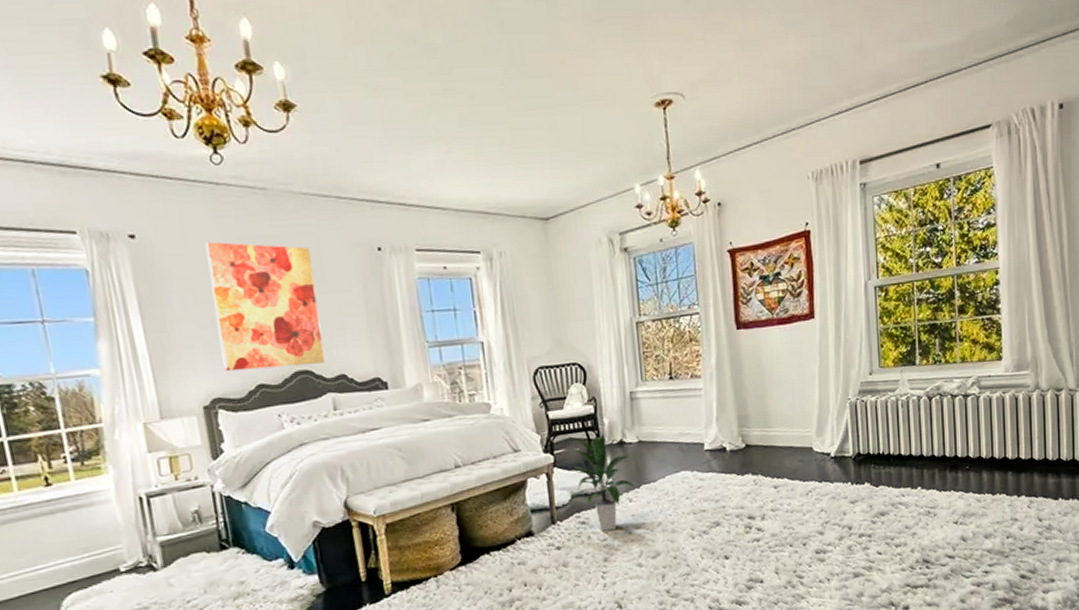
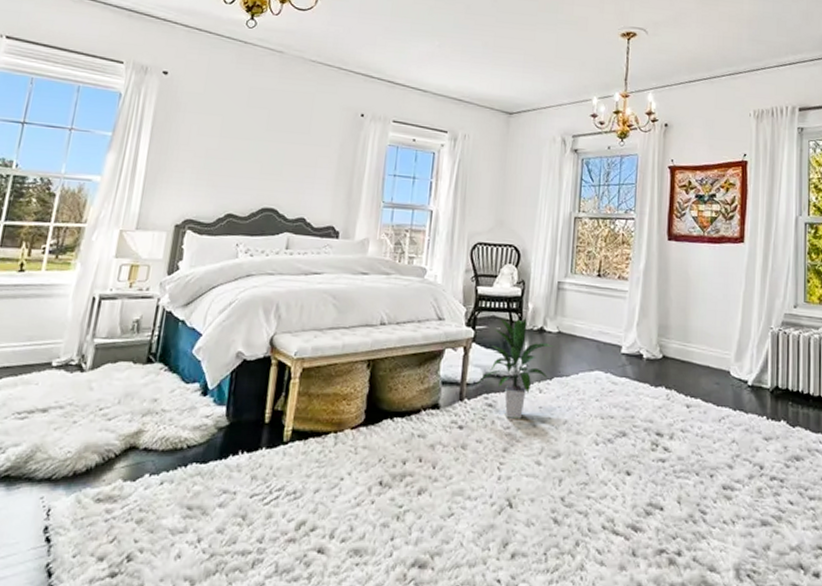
wall art: present [205,241,326,372] -> none [203,87,304,205]

